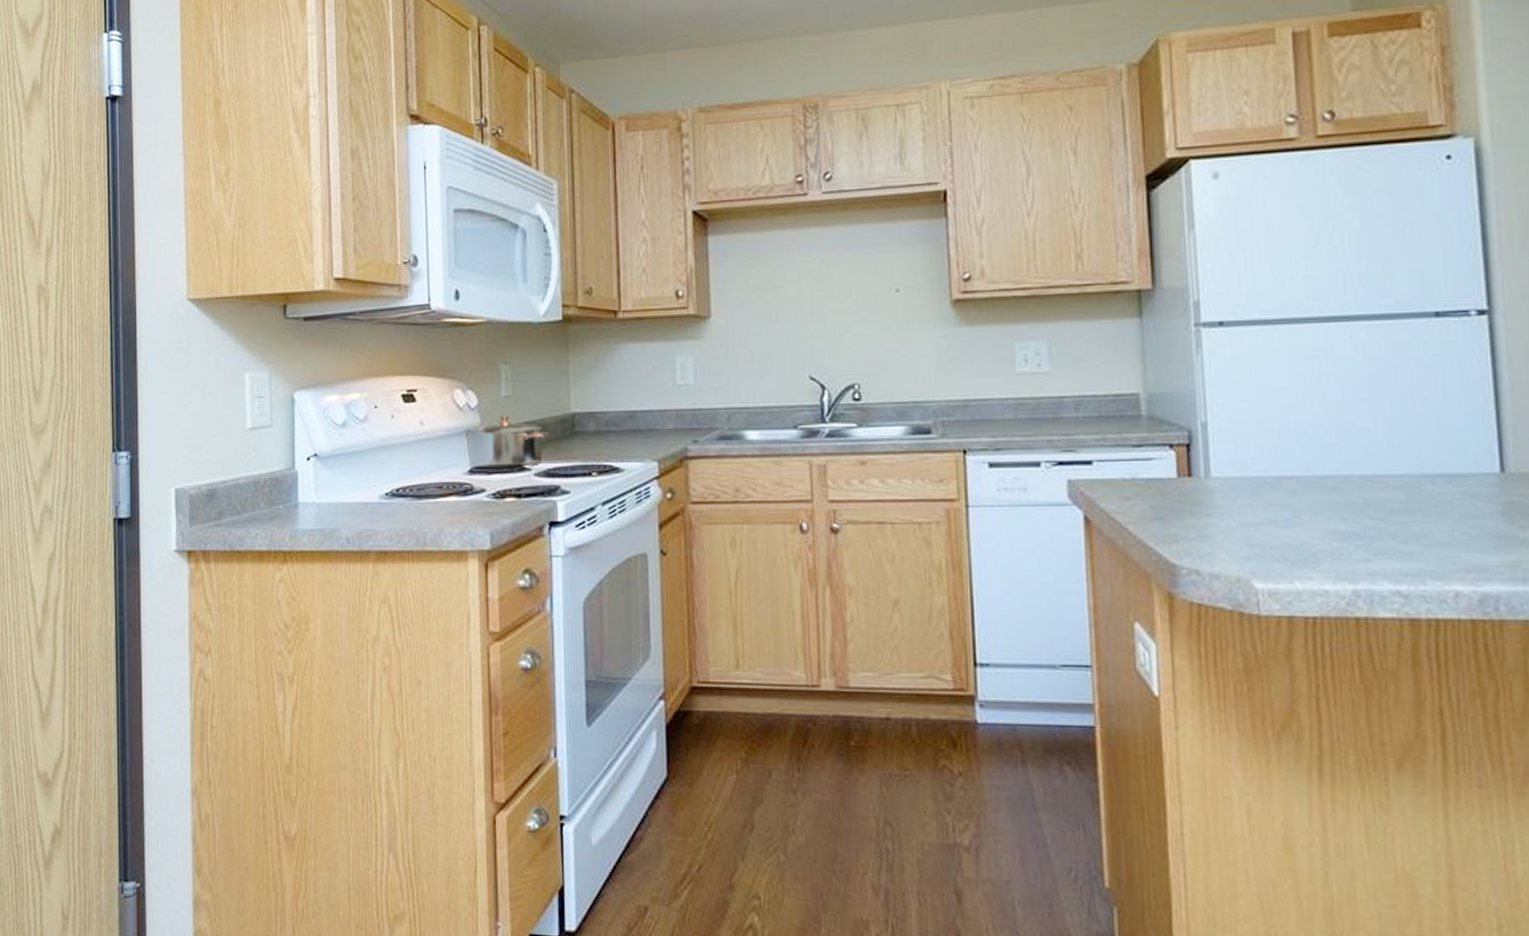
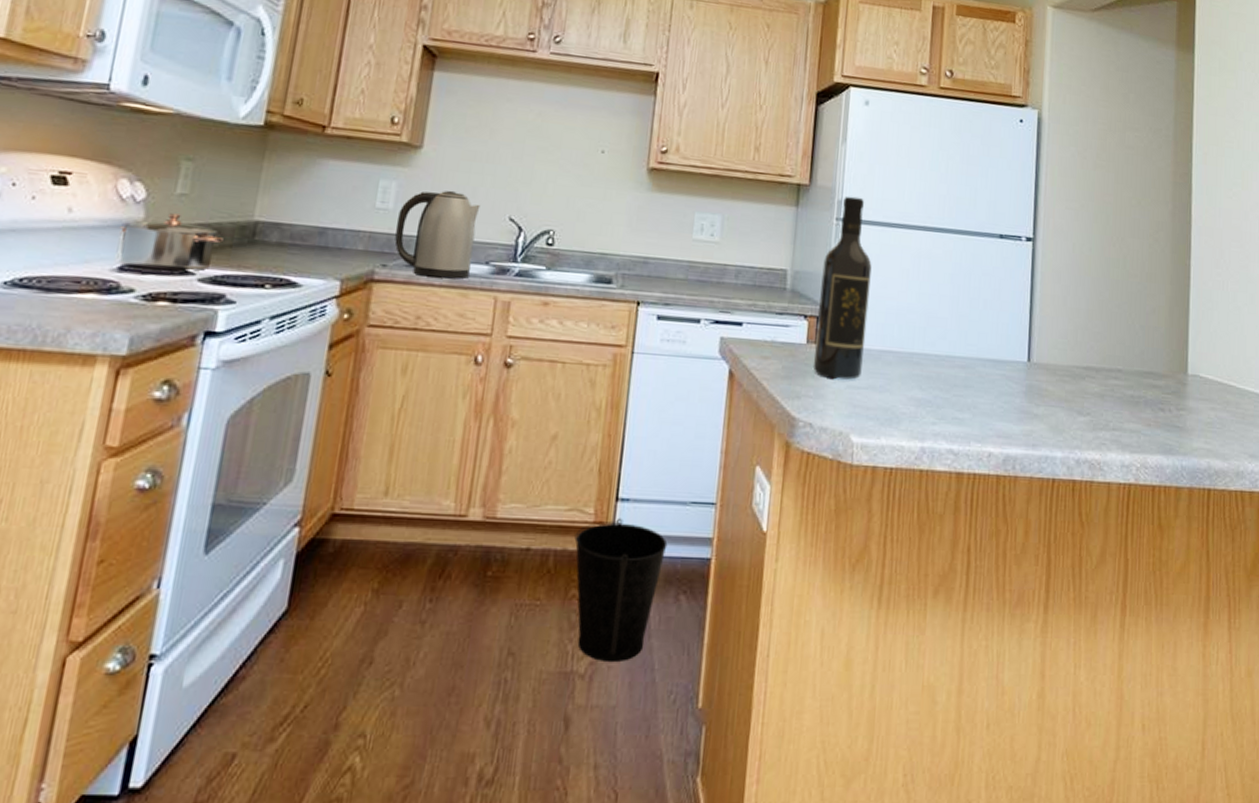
kettle: none [700,356,780,448] -> present [394,190,481,279]
bucket: none [935,684,1041,835] -> present [574,518,668,661]
wine bottle: none [1185,293,1257,517] -> present [812,196,872,381]

